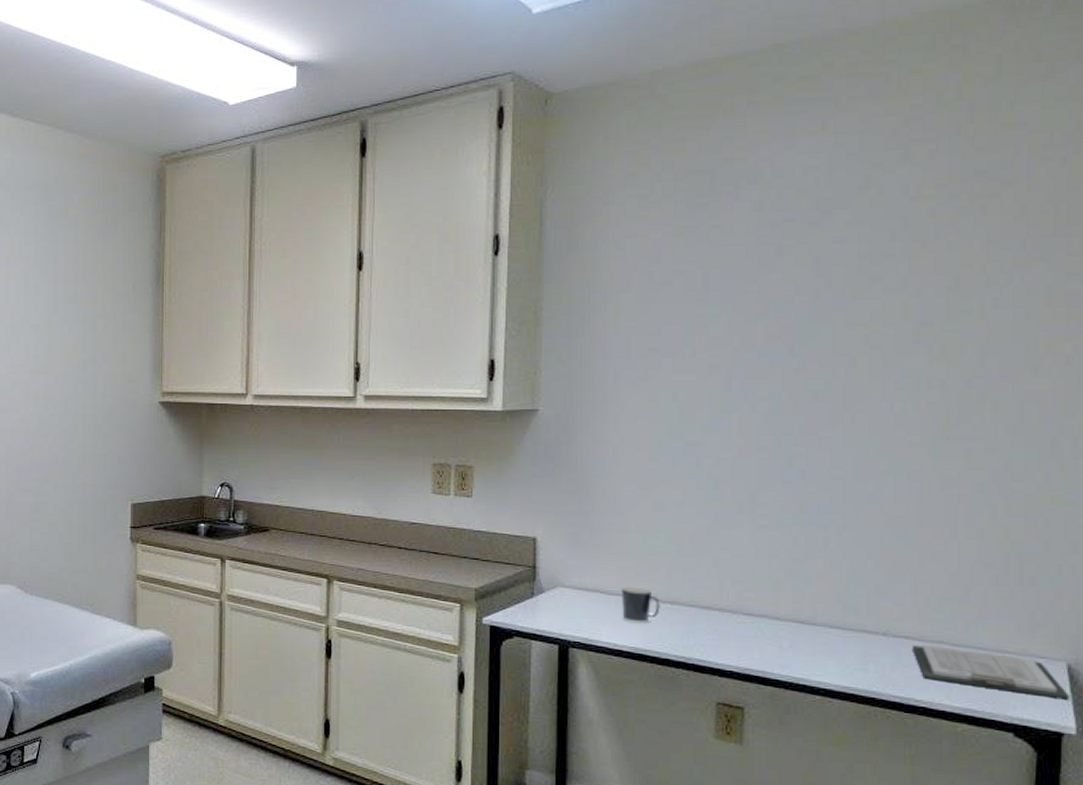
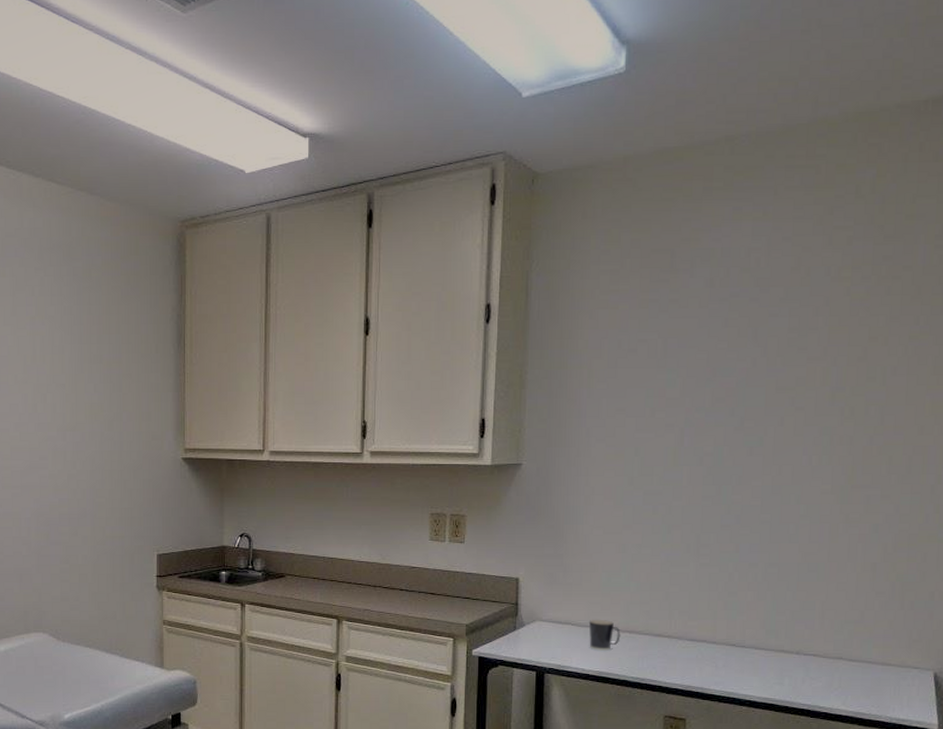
clipboard: present [911,644,1070,700] -> none [818,660,935,702]

